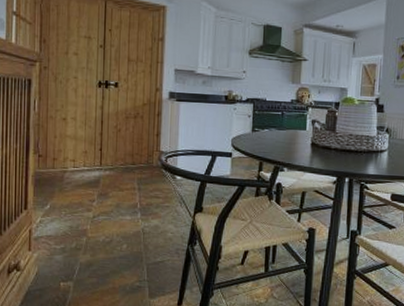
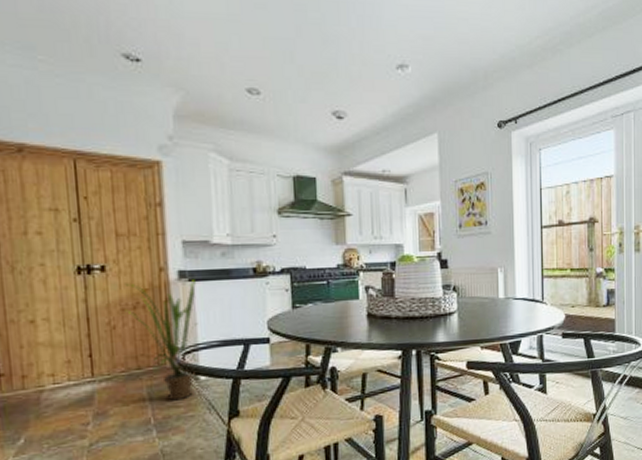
house plant: none [128,97,181,193] -> present [124,278,198,401]

